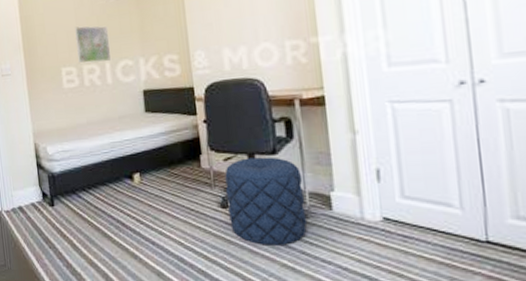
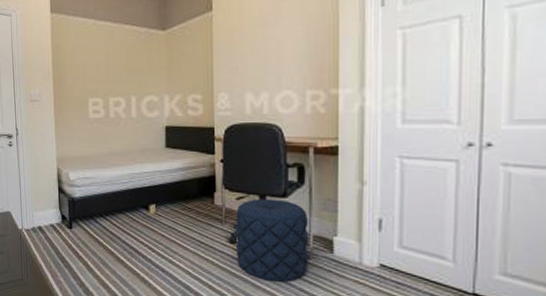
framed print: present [75,26,112,64] -> none [104,59,138,97]

